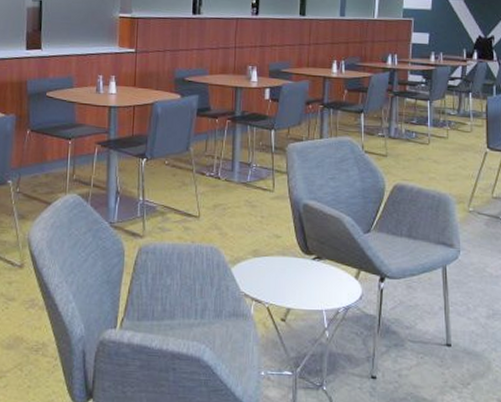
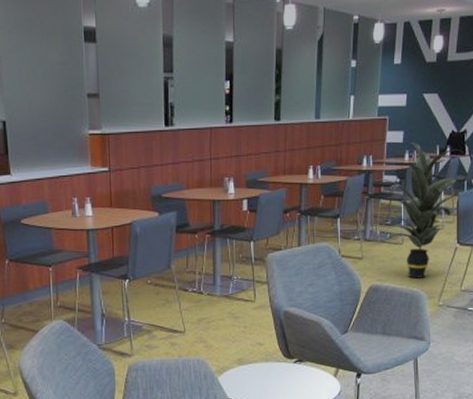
indoor plant: none [399,44,492,181] -> present [374,142,465,279]

